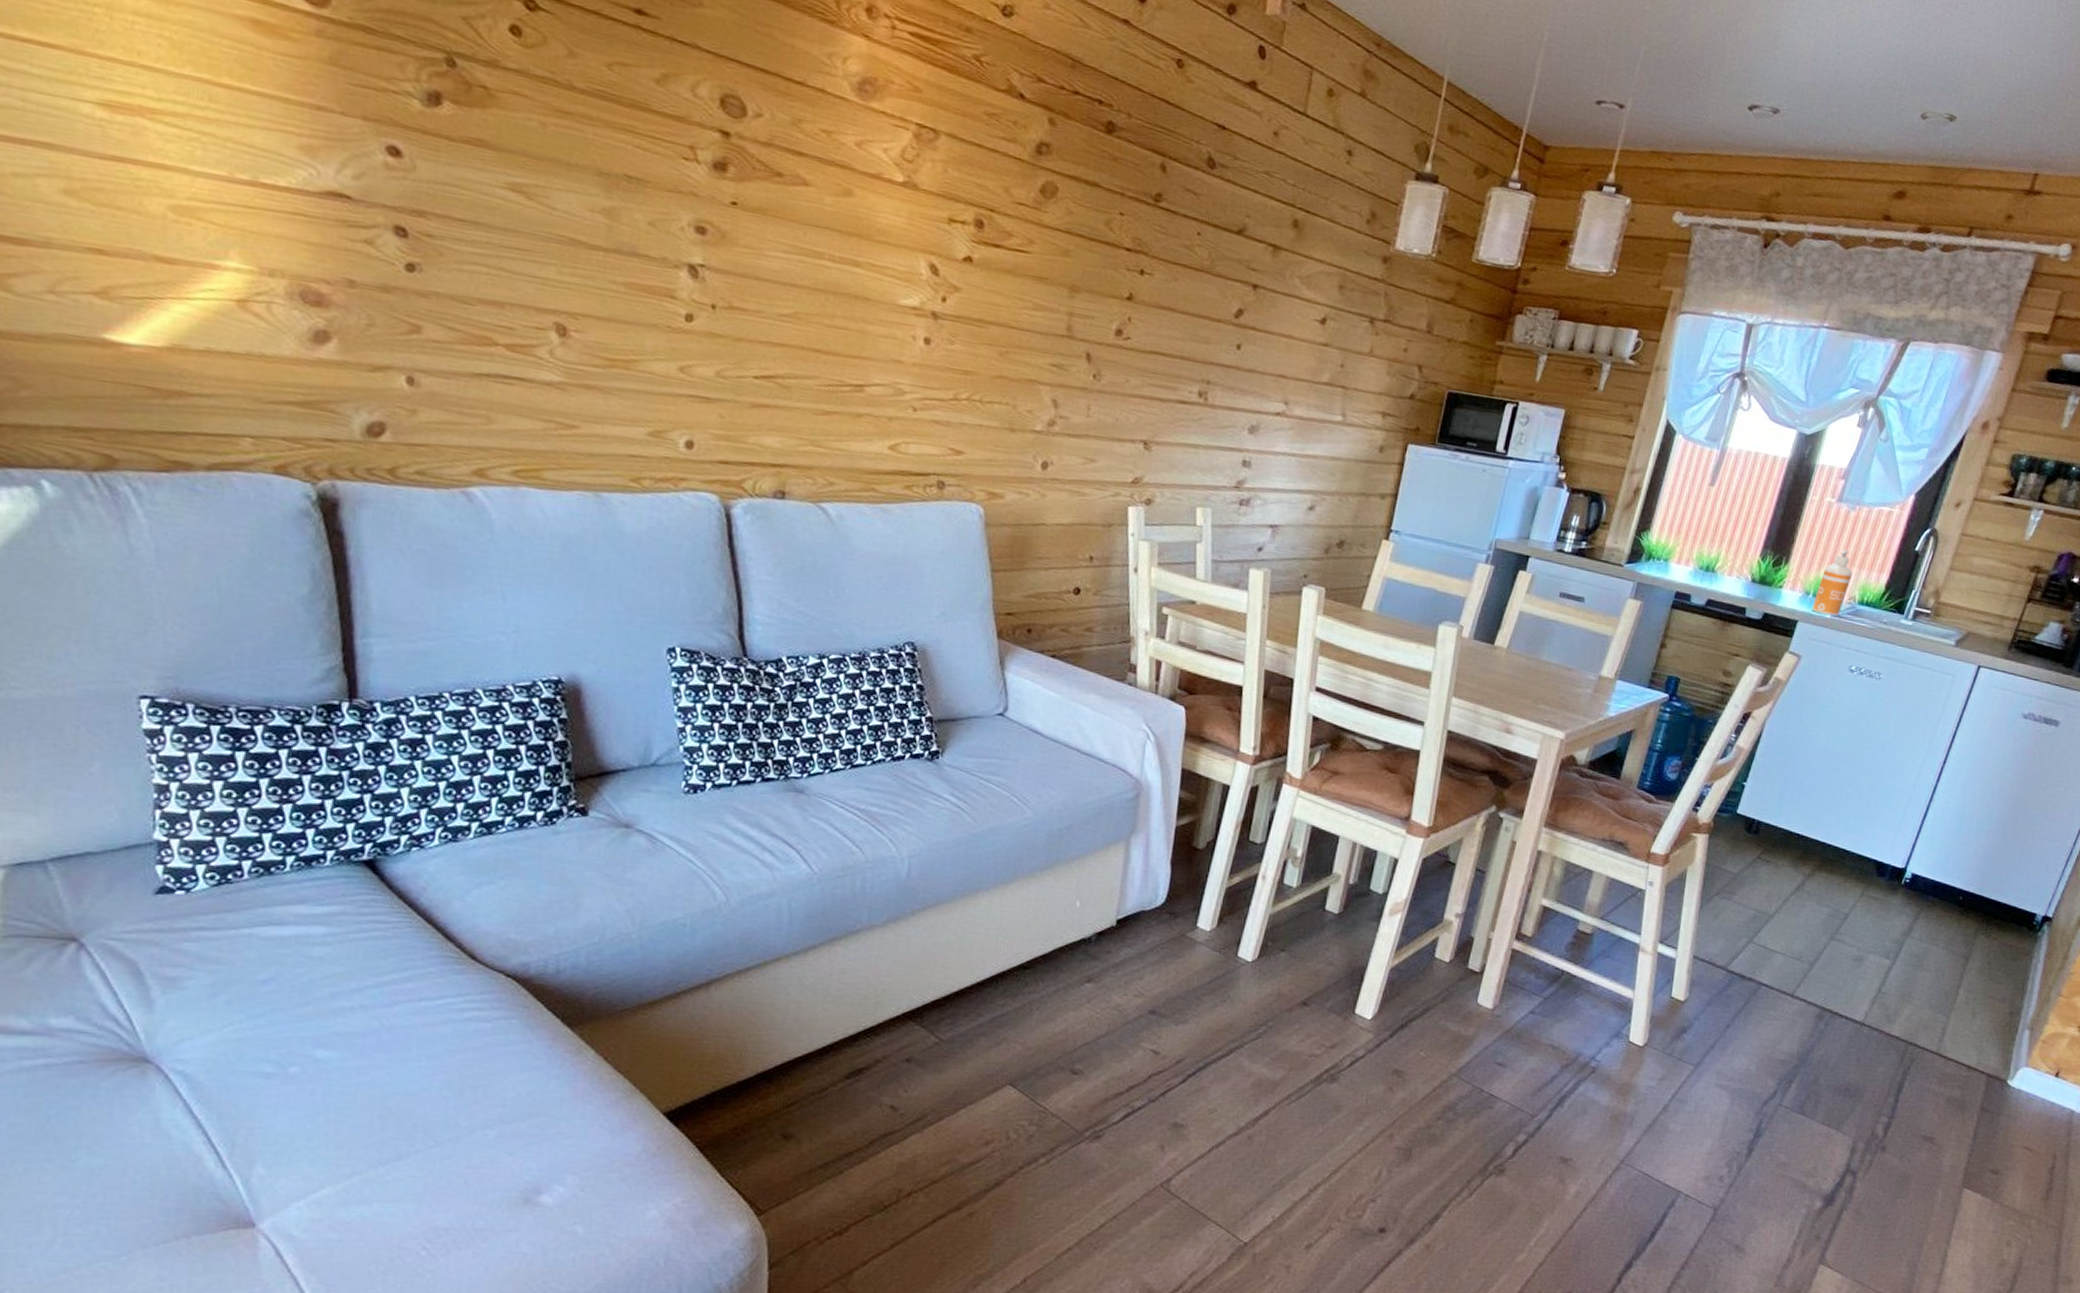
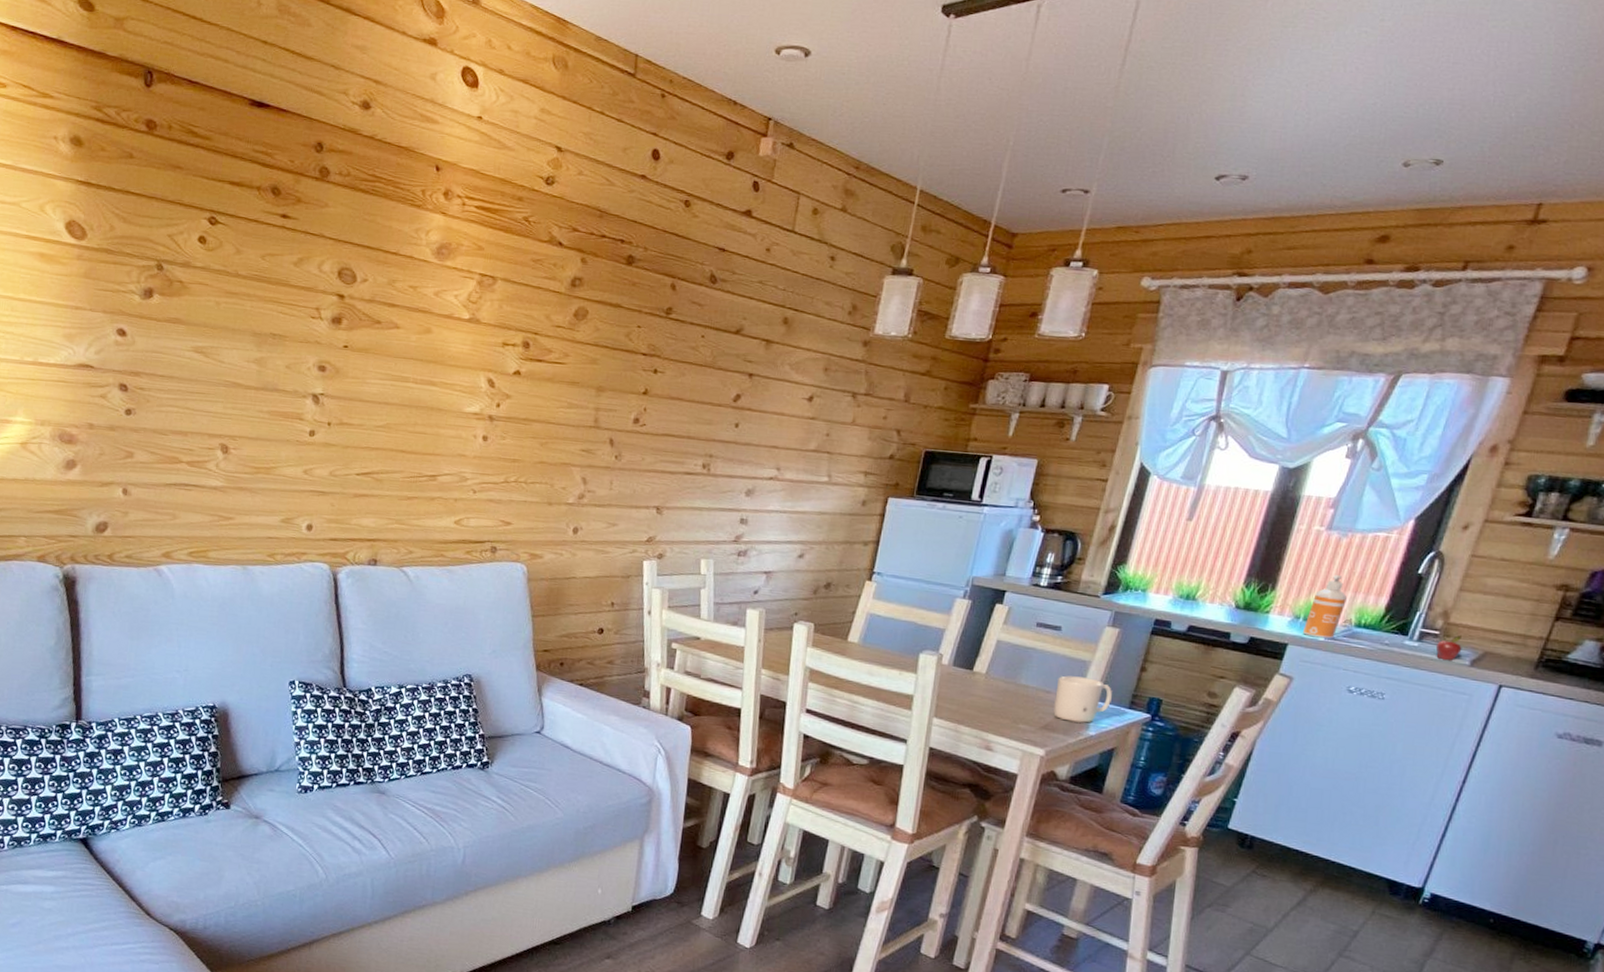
mug: none [1574,651,1633,703] -> present [1053,675,1113,723]
fruit: none [1926,614,1950,641] -> present [1435,634,1462,661]

